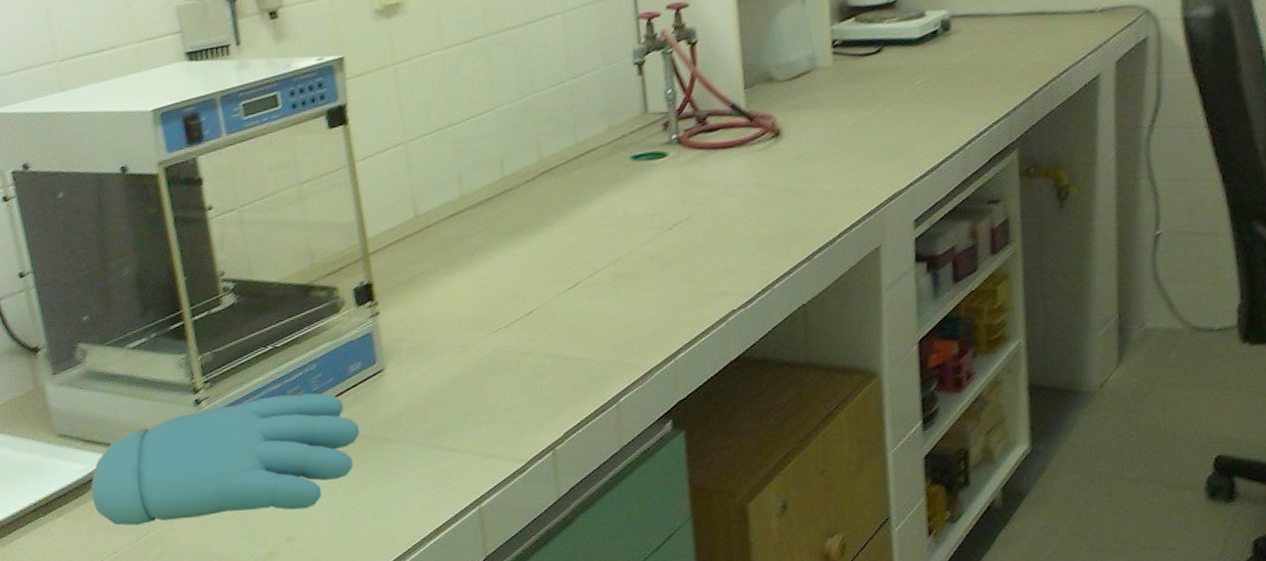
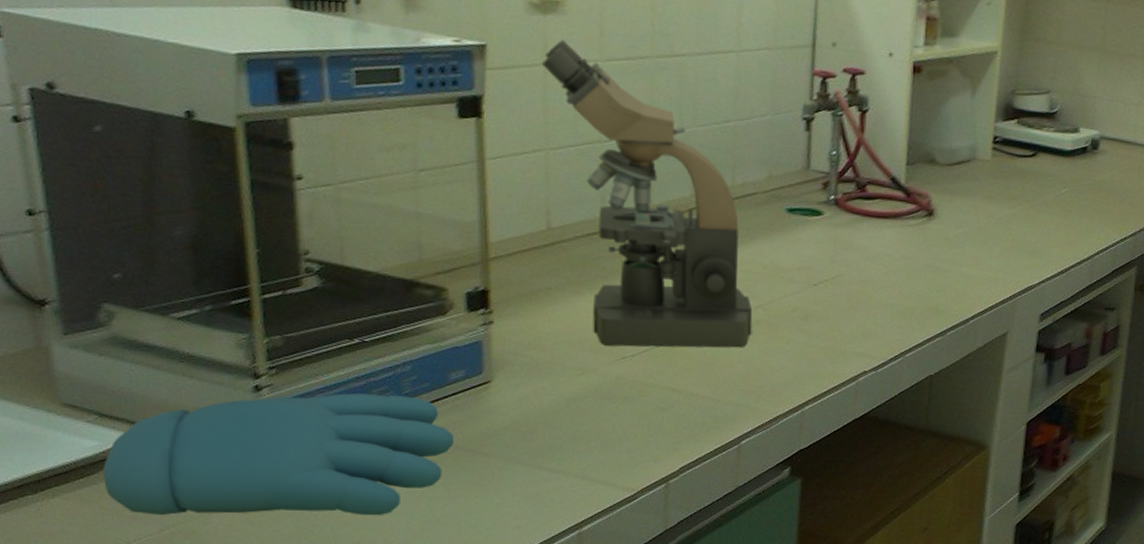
microscope: none [391,37,615,320] -> present [541,39,753,347]

